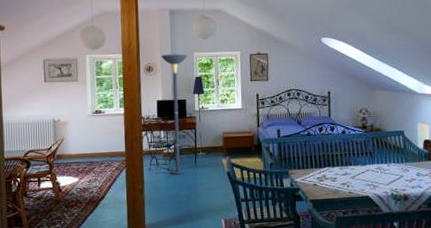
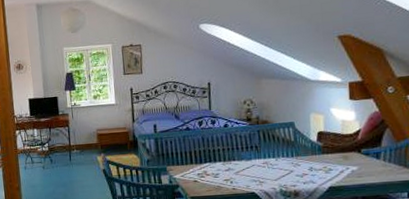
floor lamp: present [161,54,187,175] -> none [30,49,60,173]

